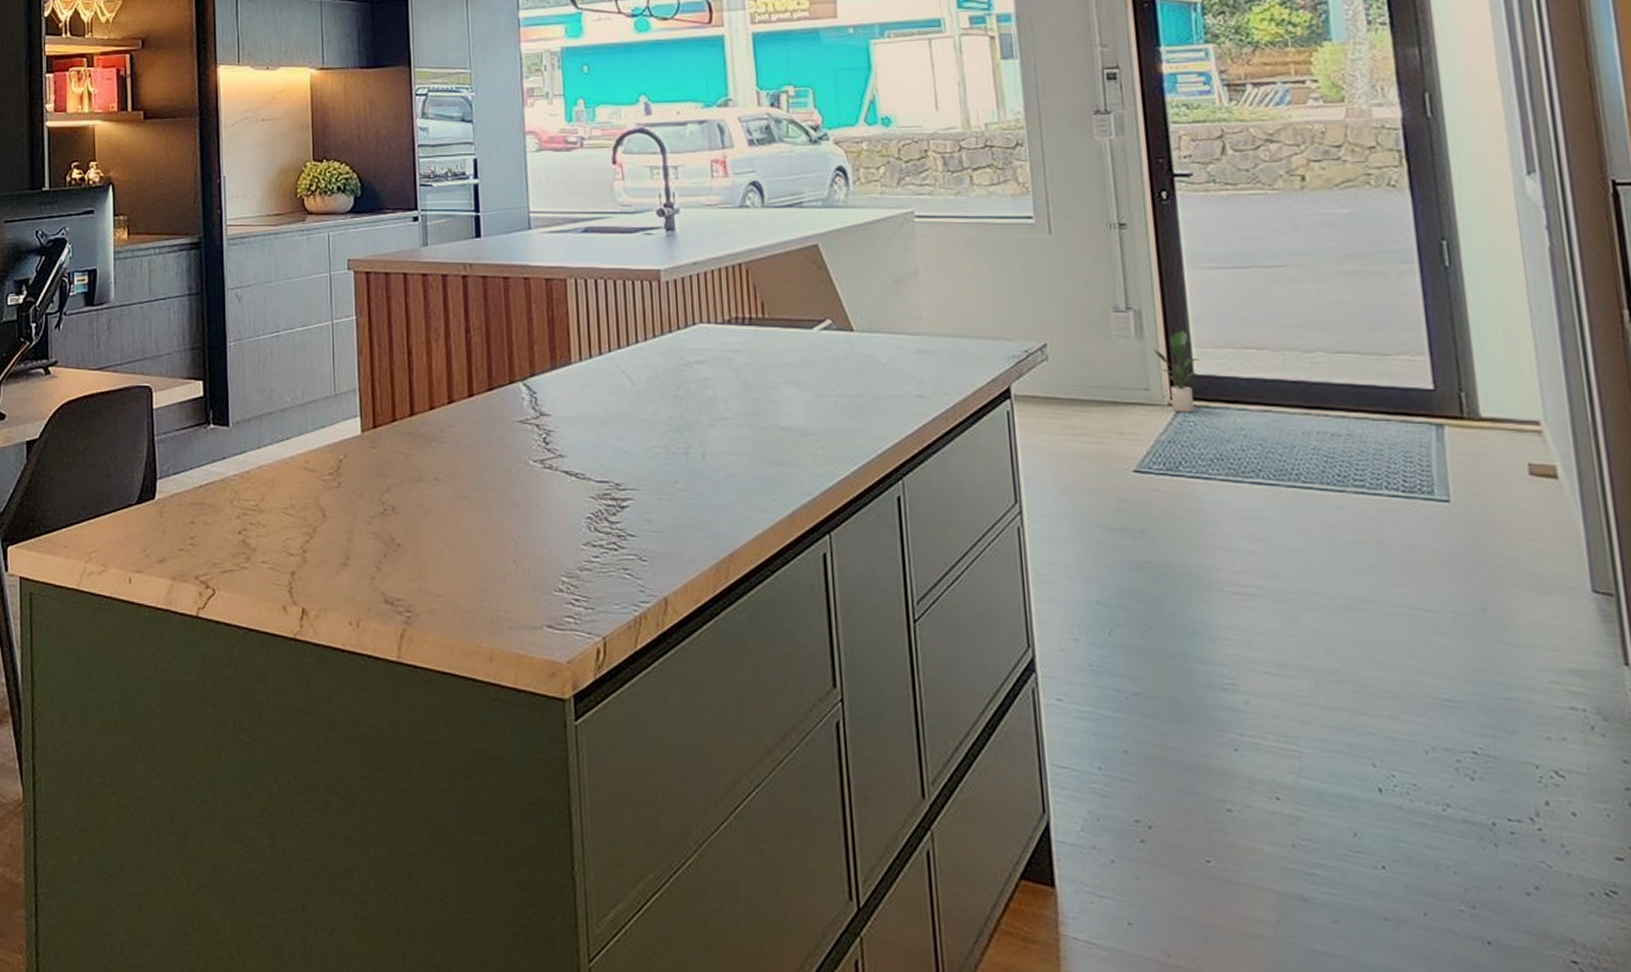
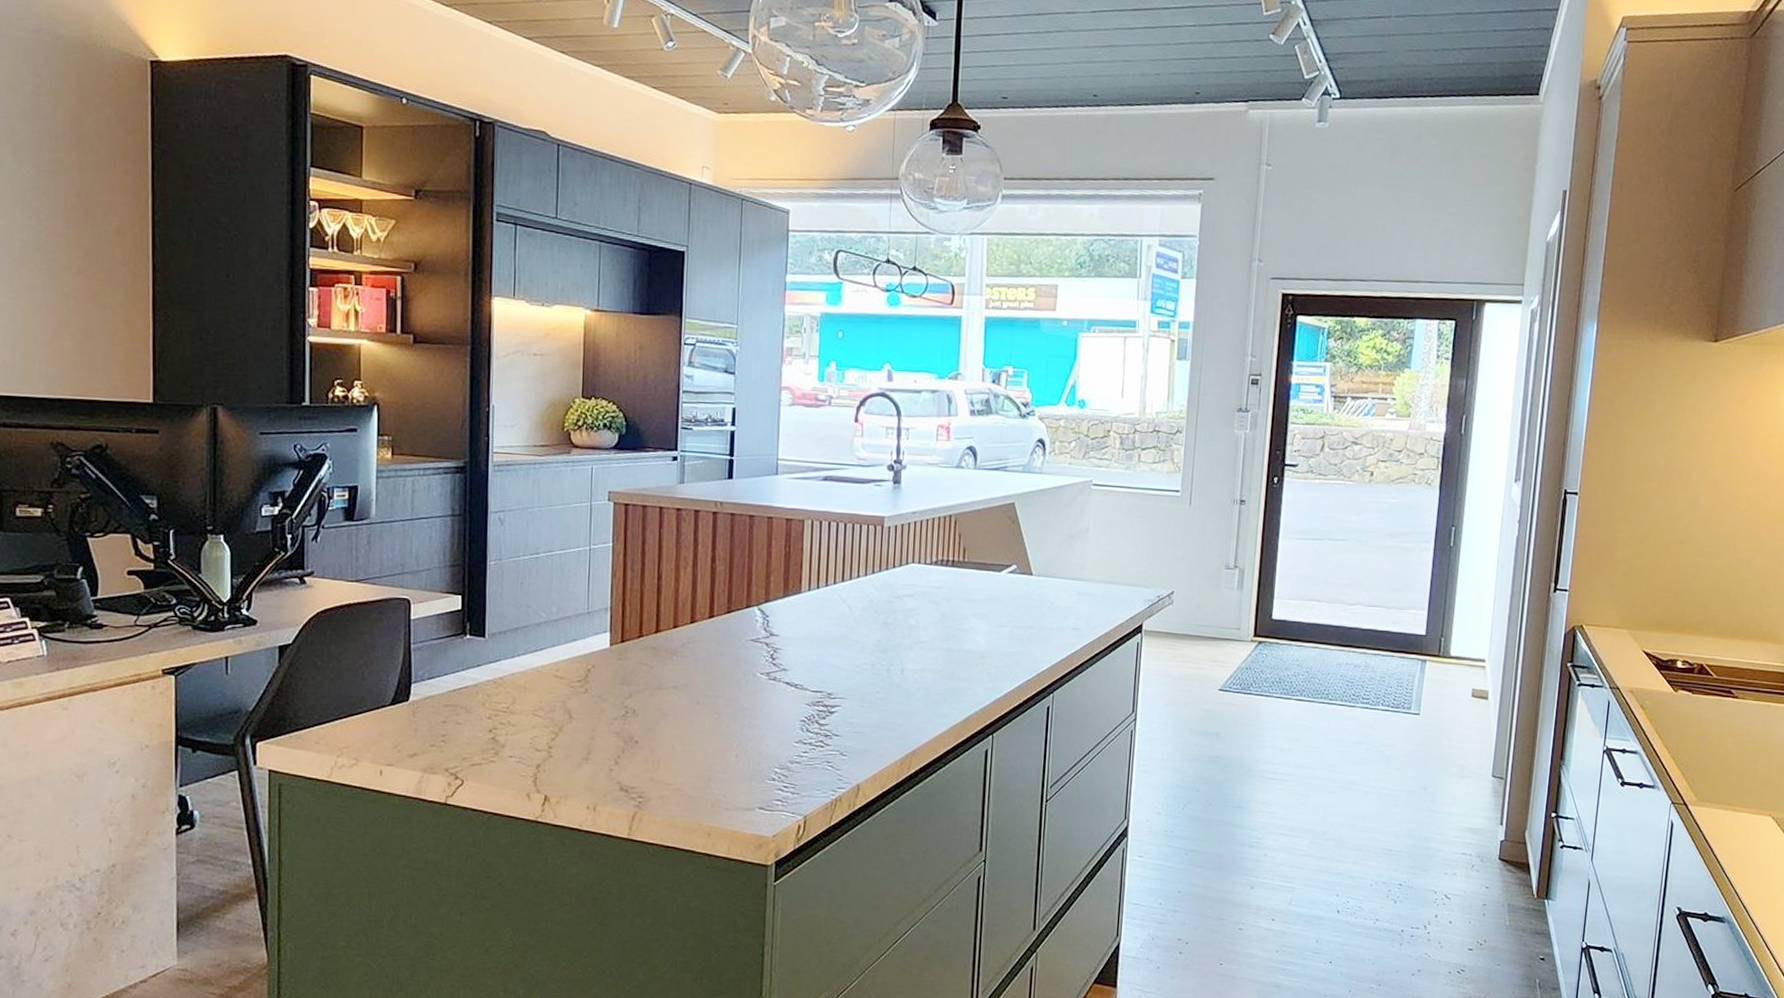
potted plant: present [1153,330,1200,413] -> none [1248,585,1278,647]

